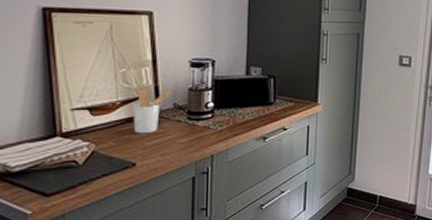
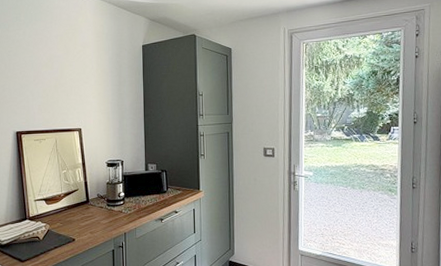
utensil holder: present [133,89,171,134] -> none [72,184,95,217]

